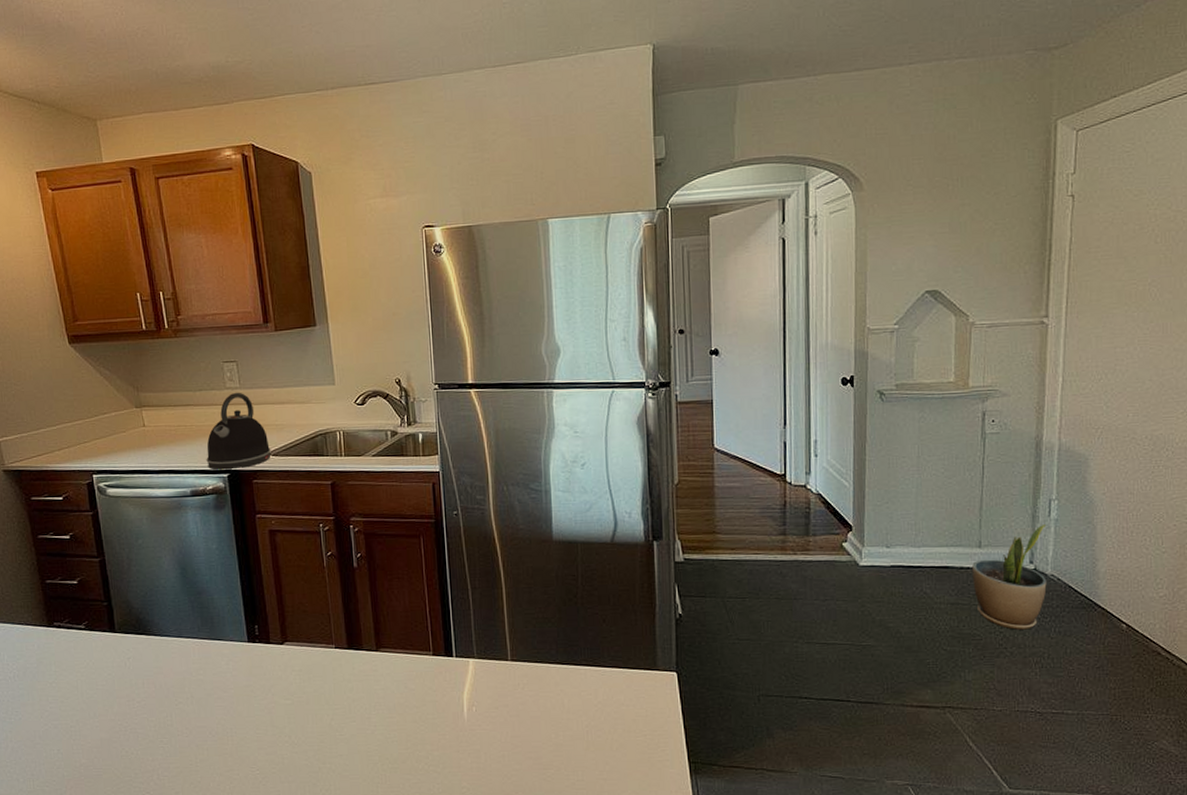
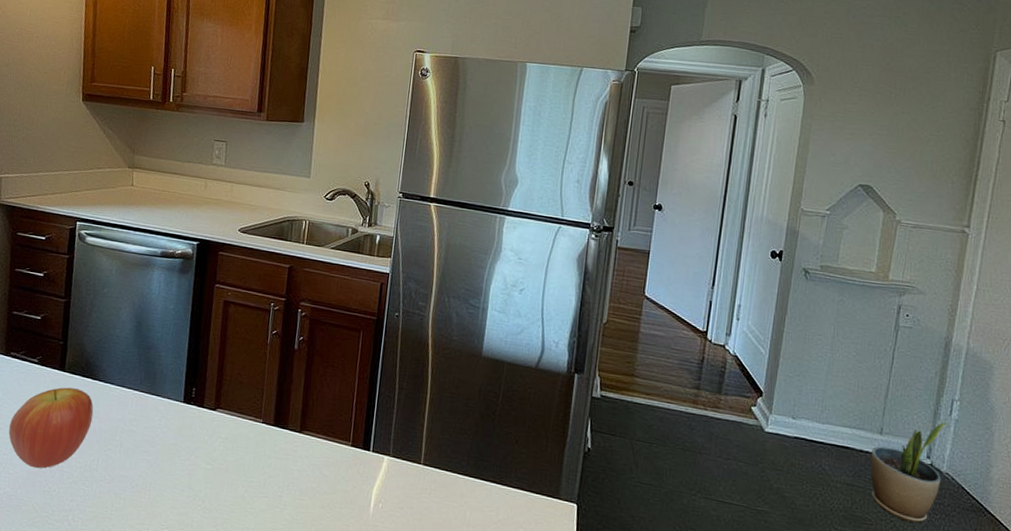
fruit: none [70,648,156,735] -> present [8,387,94,469]
kettle: present [206,392,271,470] -> none [181,169,241,239]

